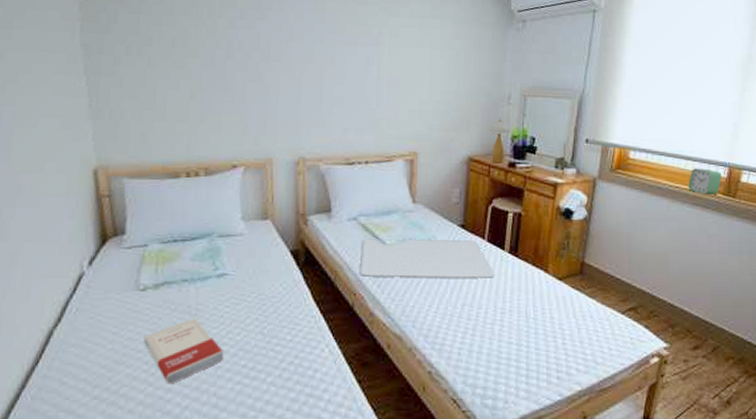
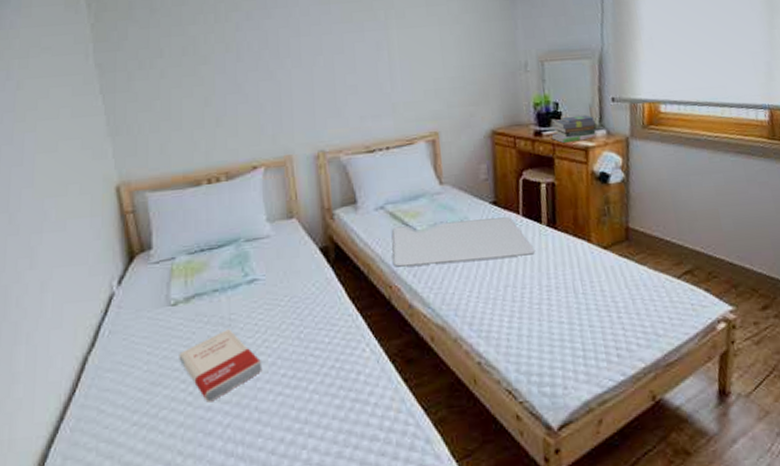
table lamp: present [486,118,512,163] -> none [506,87,534,134]
books: none [524,152,568,178] -> present [551,115,597,144]
alarm clock: present [688,168,722,196] -> none [728,113,764,142]

